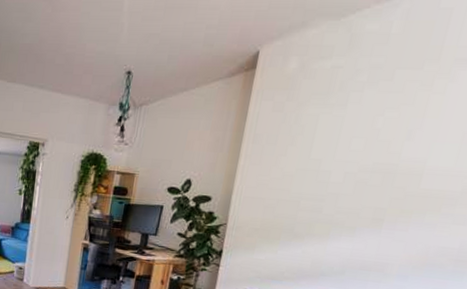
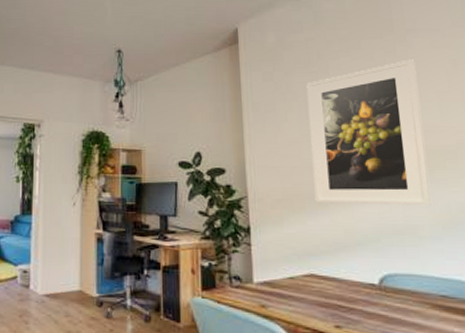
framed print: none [292,95,452,247] -> present [306,59,432,206]

